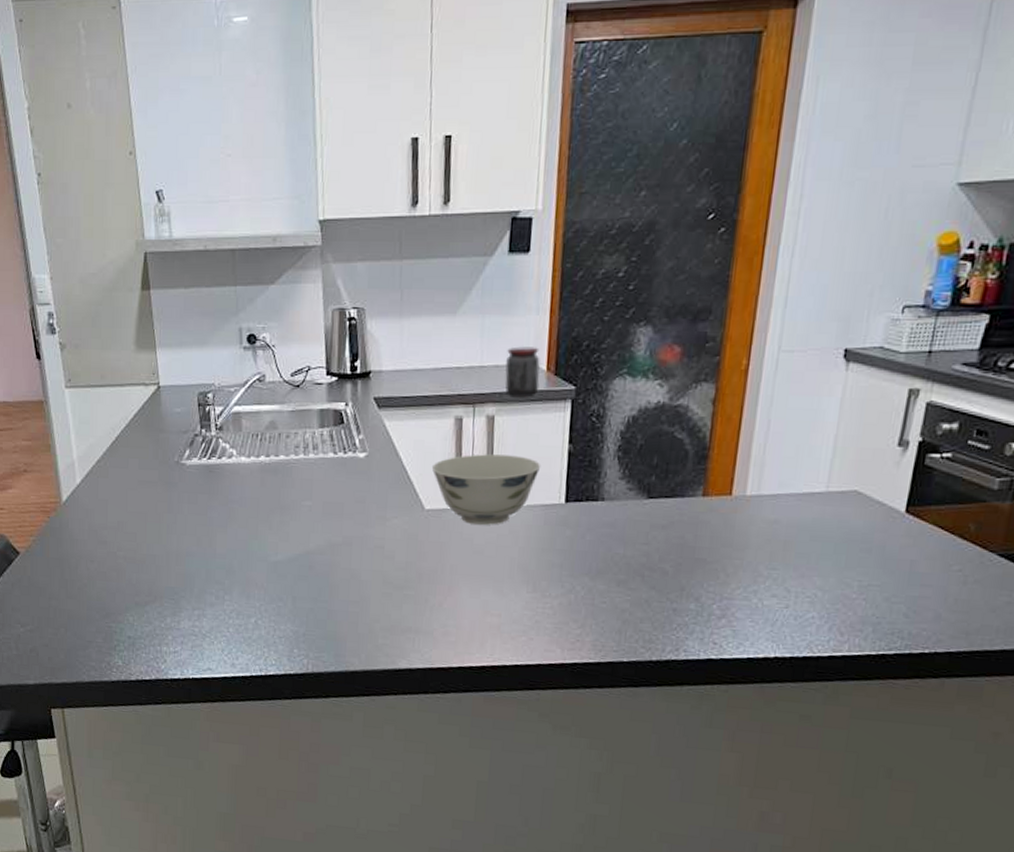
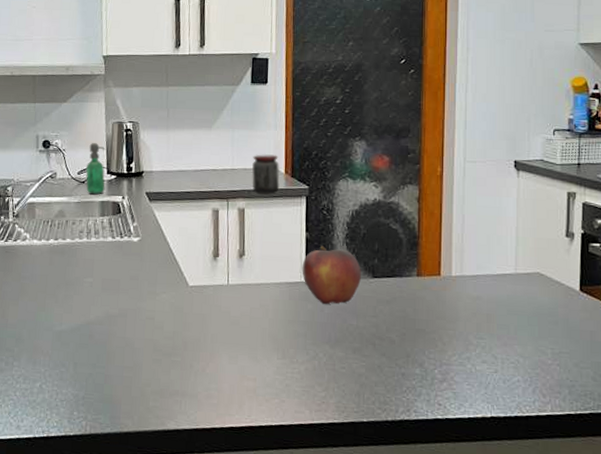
soap dispenser: none [300,335,325,401] -> present [85,142,106,195]
bowl: present [431,454,541,525] -> none [194,239,284,300]
fruit: none [561,460,634,530] -> present [302,246,361,304]

